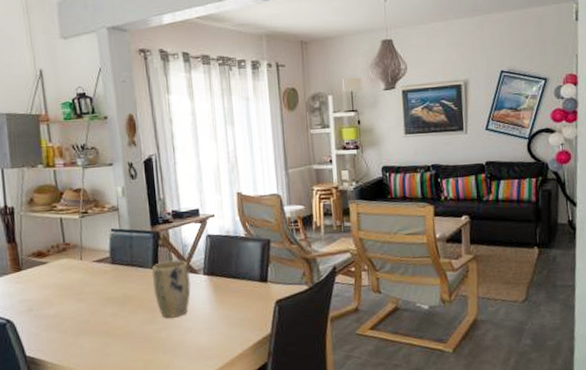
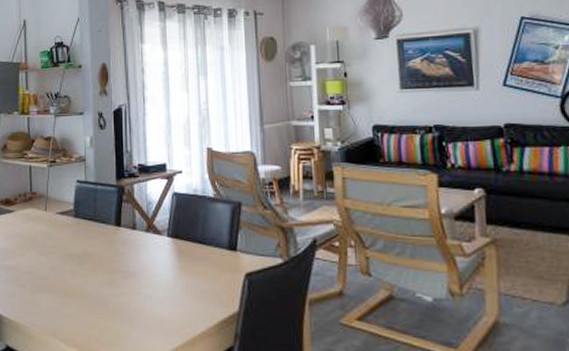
plant pot: present [152,259,191,319] -> none [115,218,154,283]

